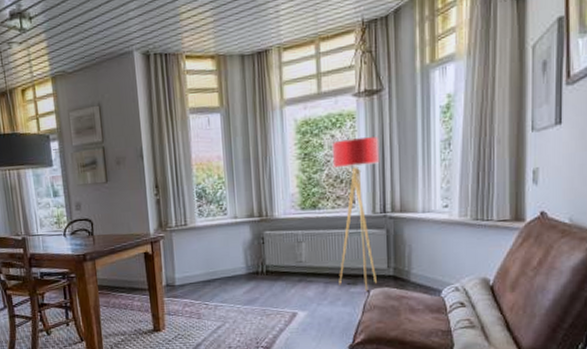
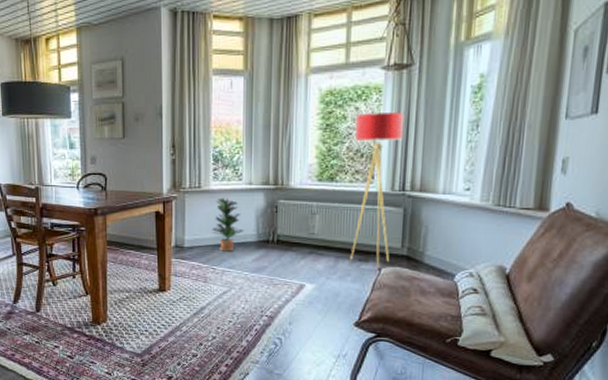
potted plant: none [201,233,233,286] -> present [212,198,244,252]

